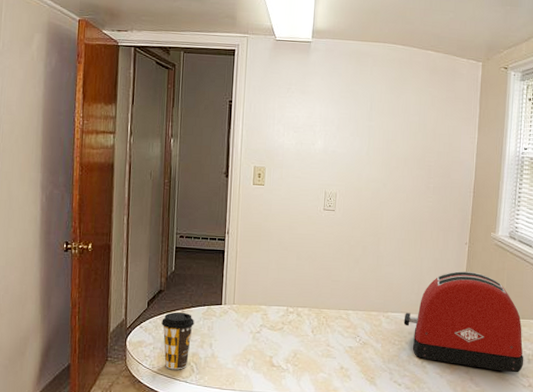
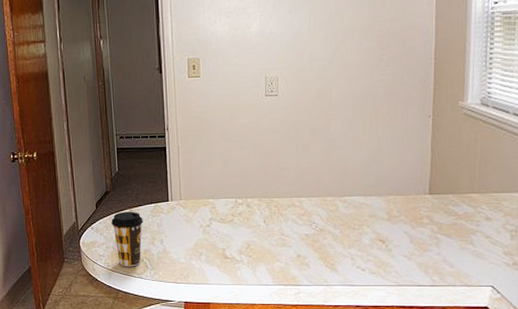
toaster: present [403,271,524,373] -> none [363,146,506,251]

